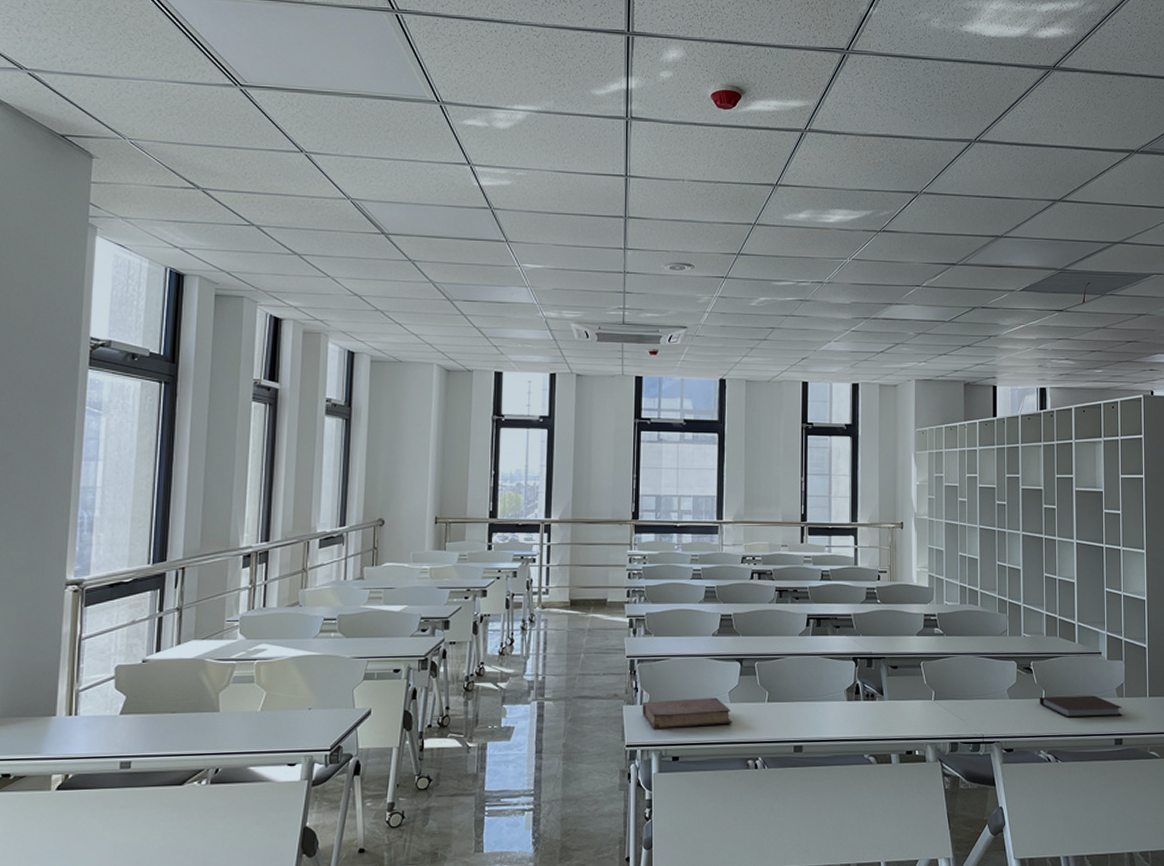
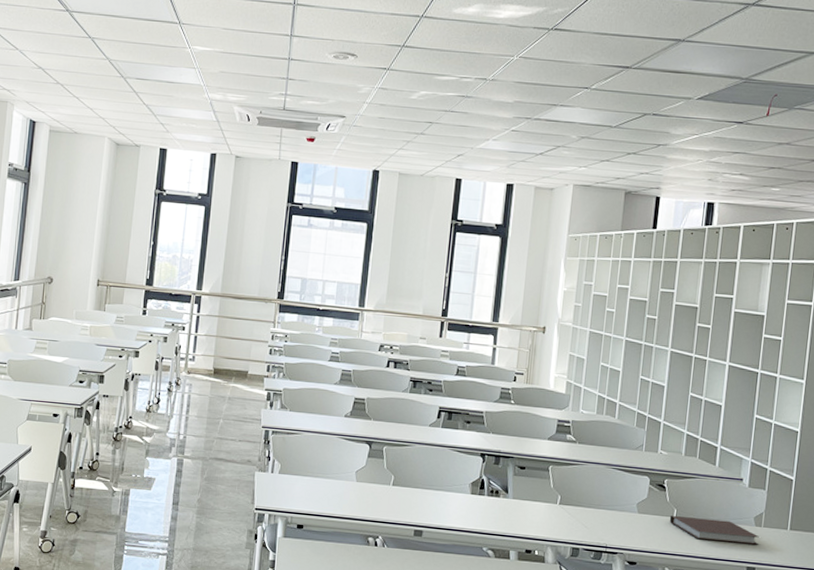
book: present [642,697,733,730] -> none [272,470,358,501]

